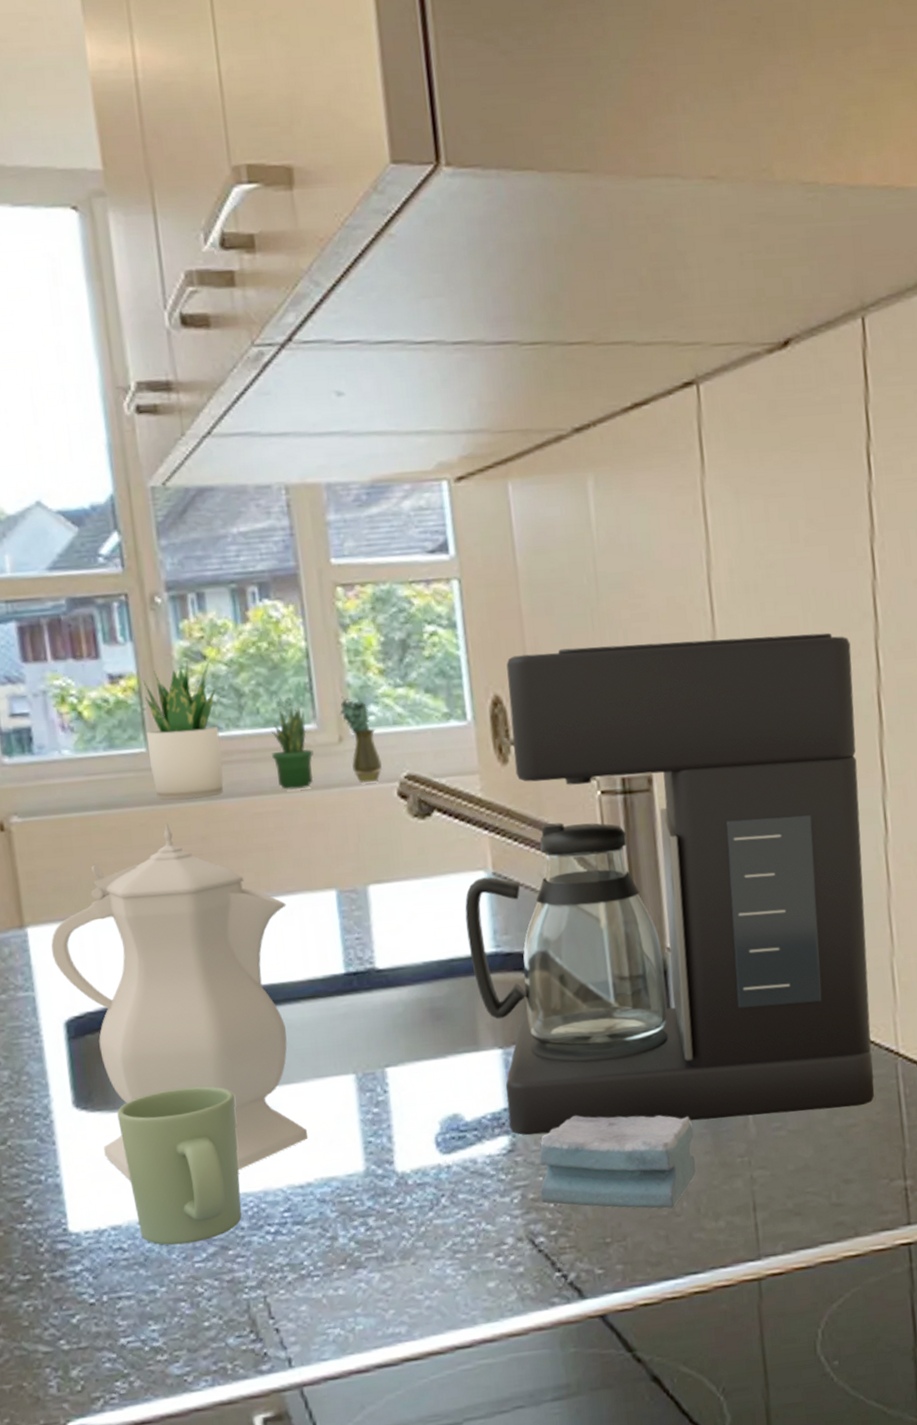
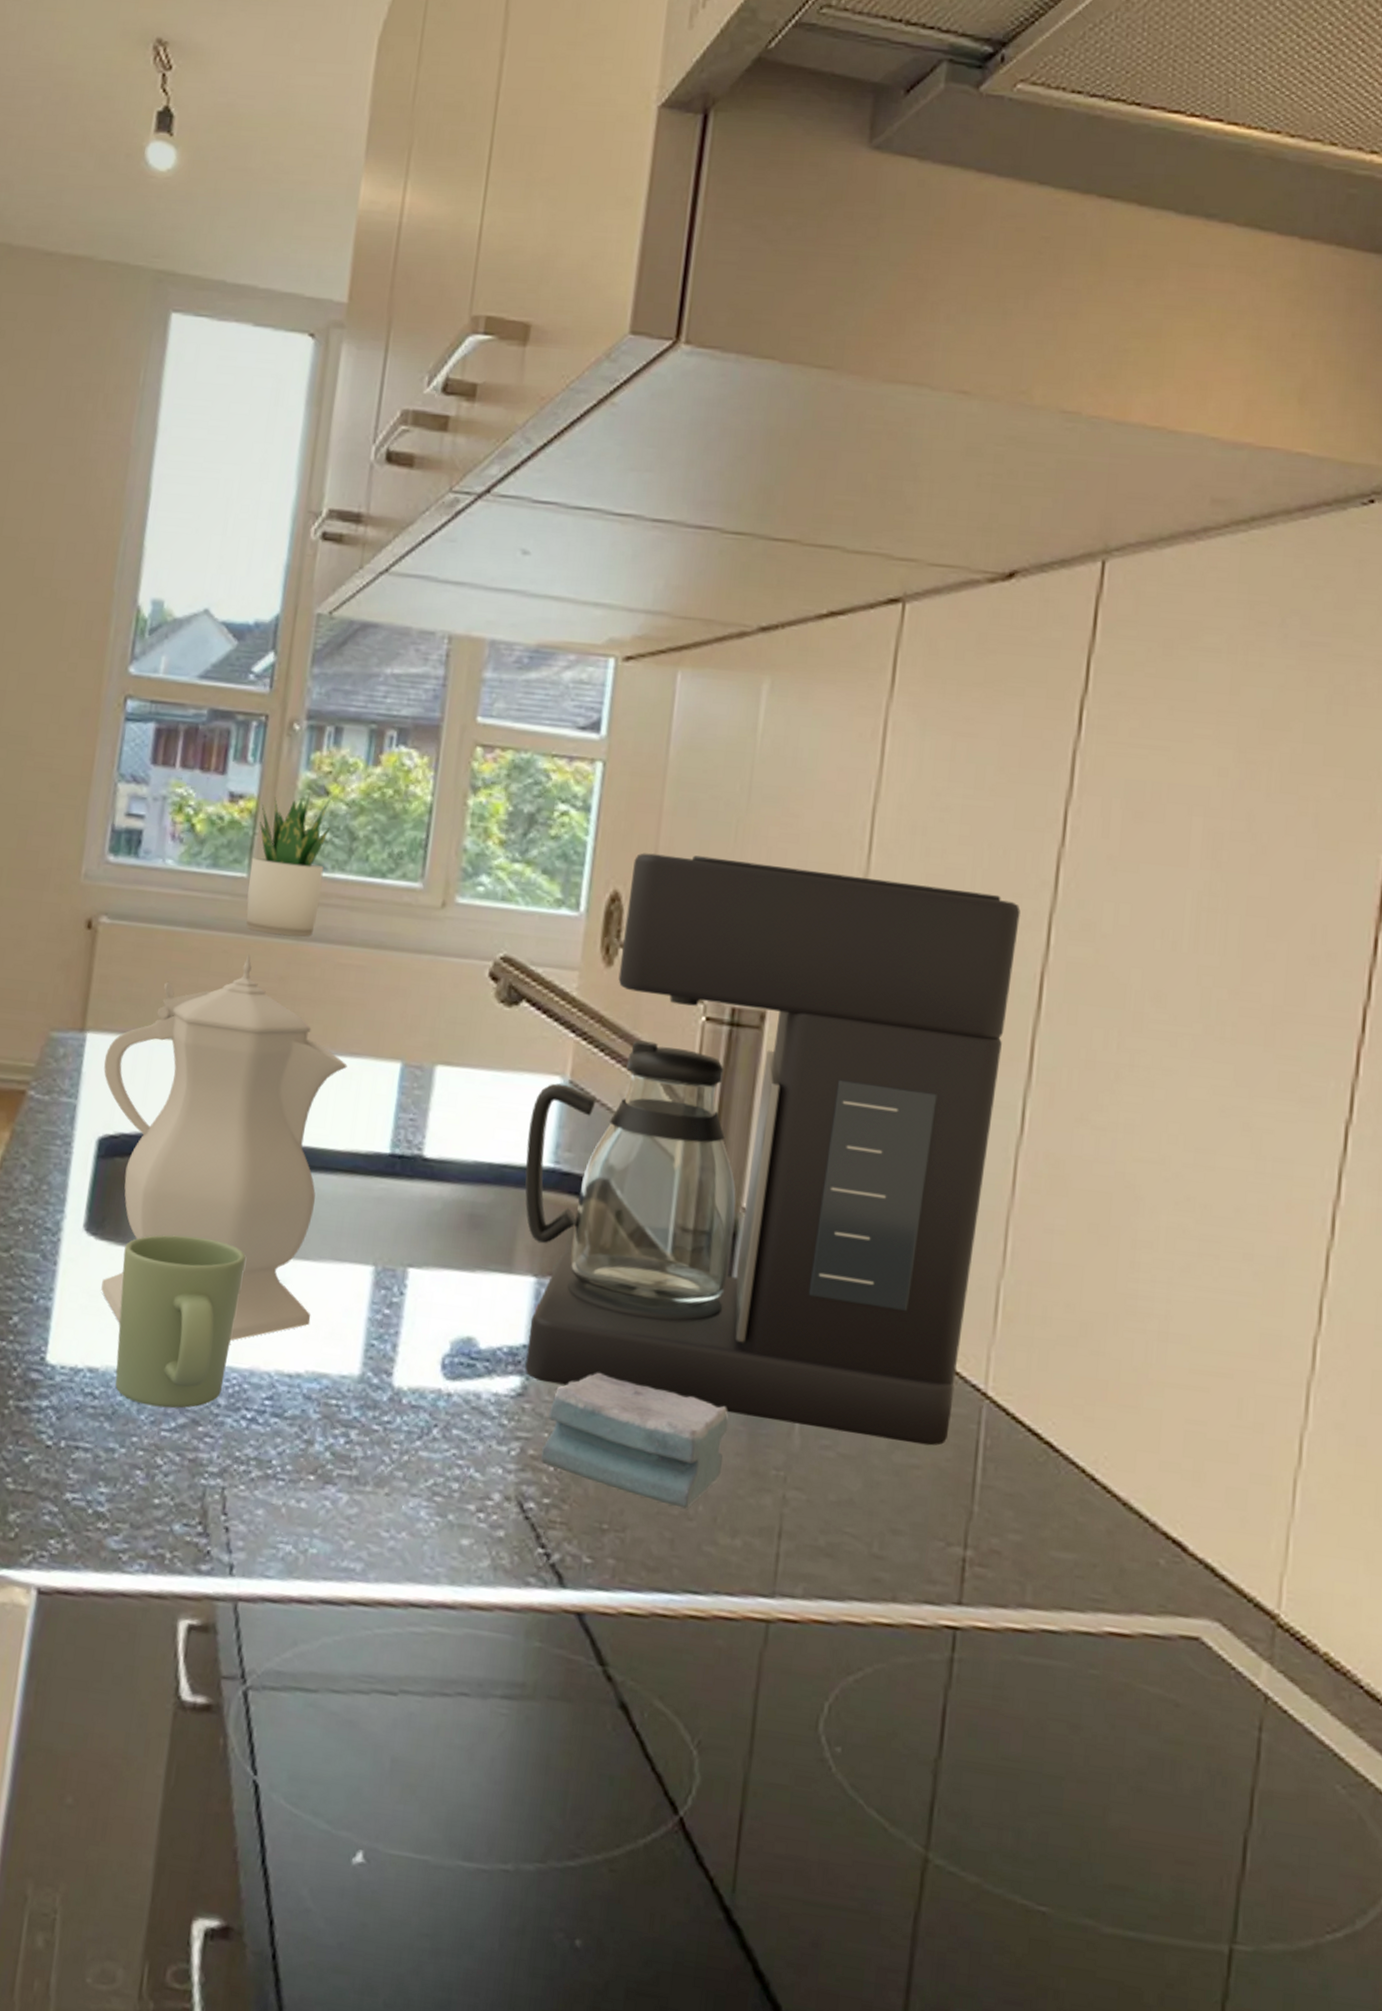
planter: present [271,706,314,790] -> none [370,858,414,949]
vase: present [339,696,383,784] -> none [448,860,482,958]

